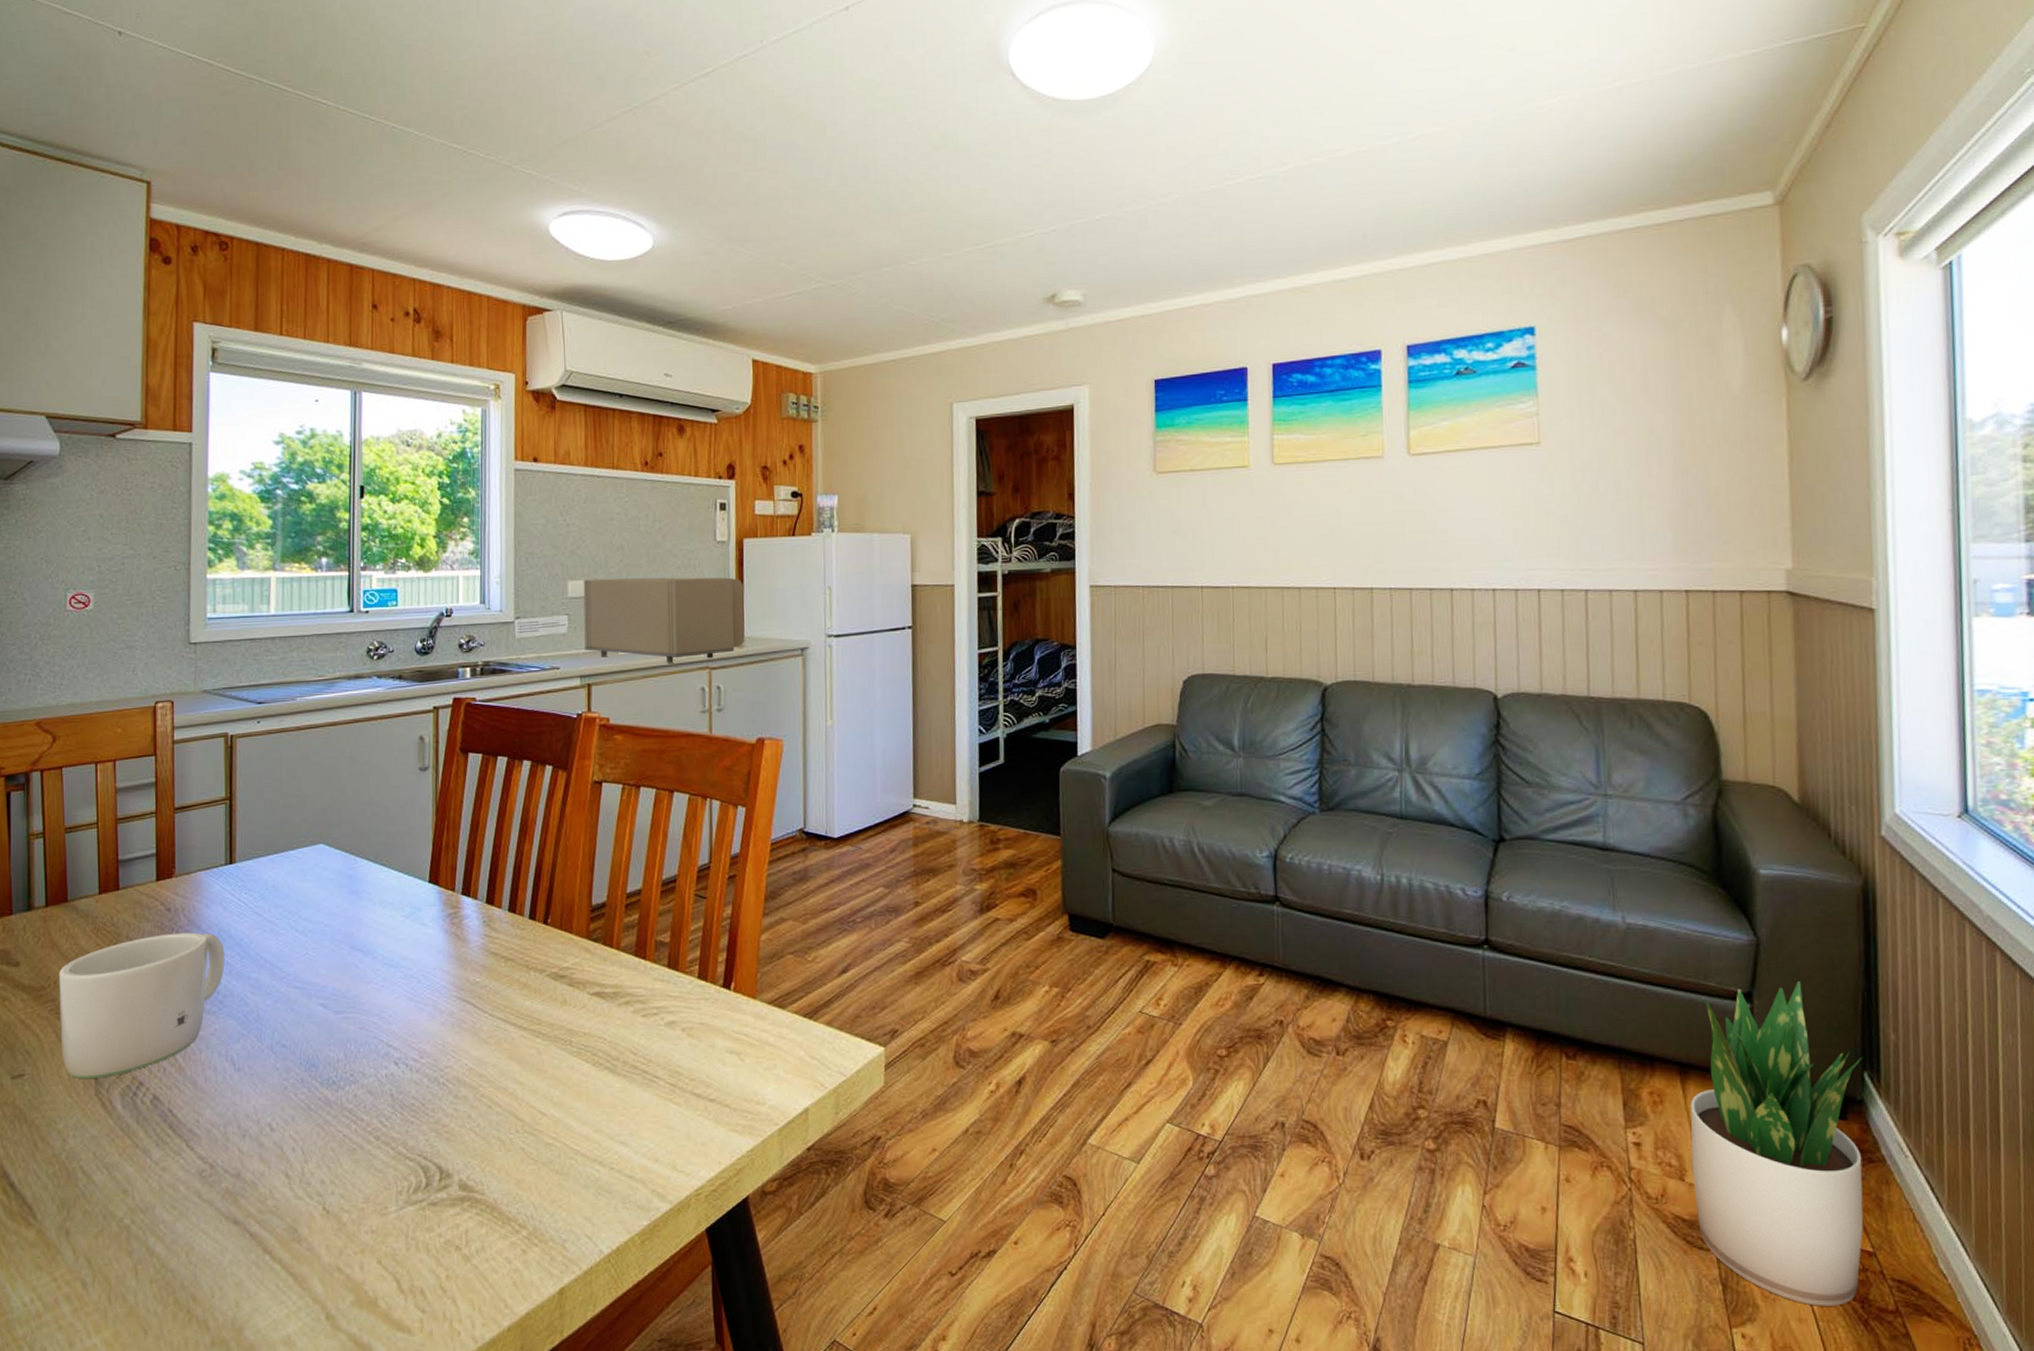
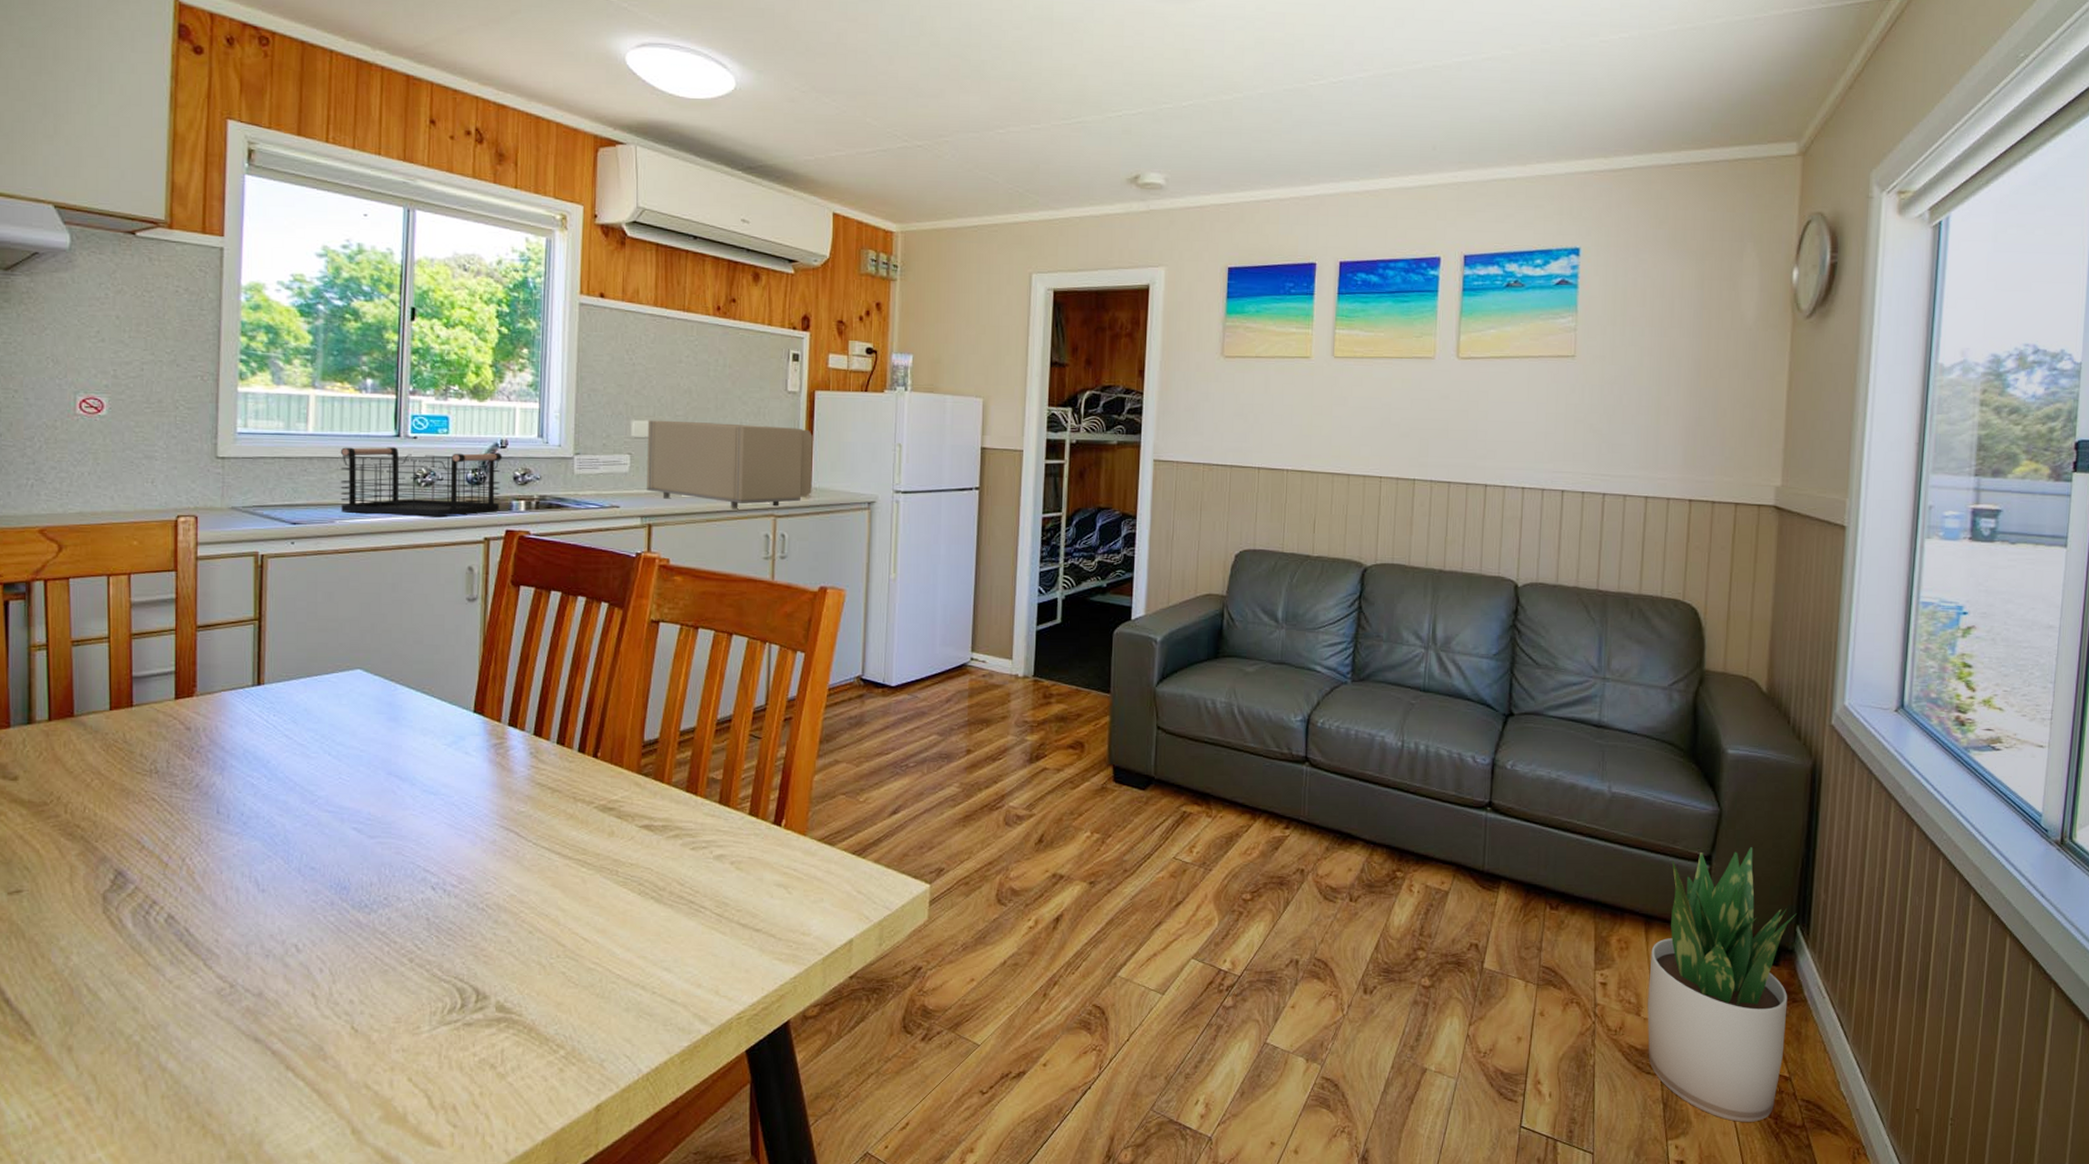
mug: present [59,932,225,1079] -> none [63,752,250,896]
dish rack: none [299,621,449,690] -> present [340,447,503,517]

